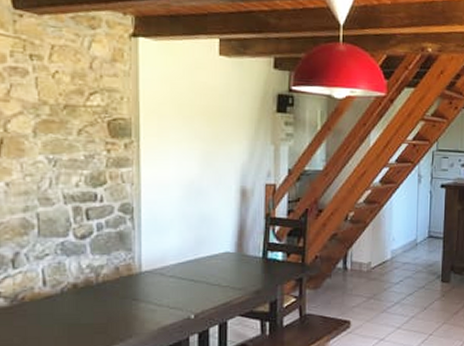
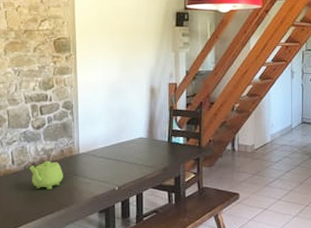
teapot: none [69,281,118,319] -> present [29,161,63,189]

